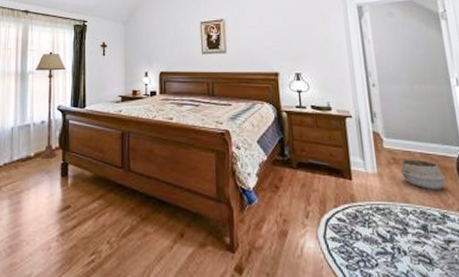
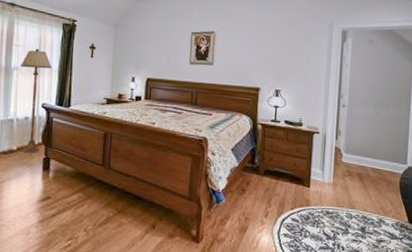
woven basket: present [400,153,445,190] -> none [352,168,388,199]

